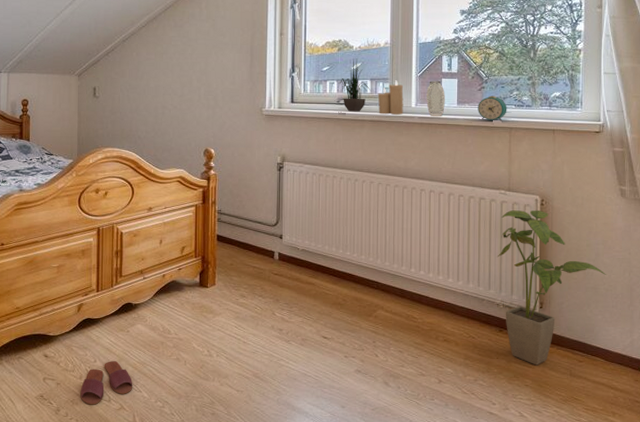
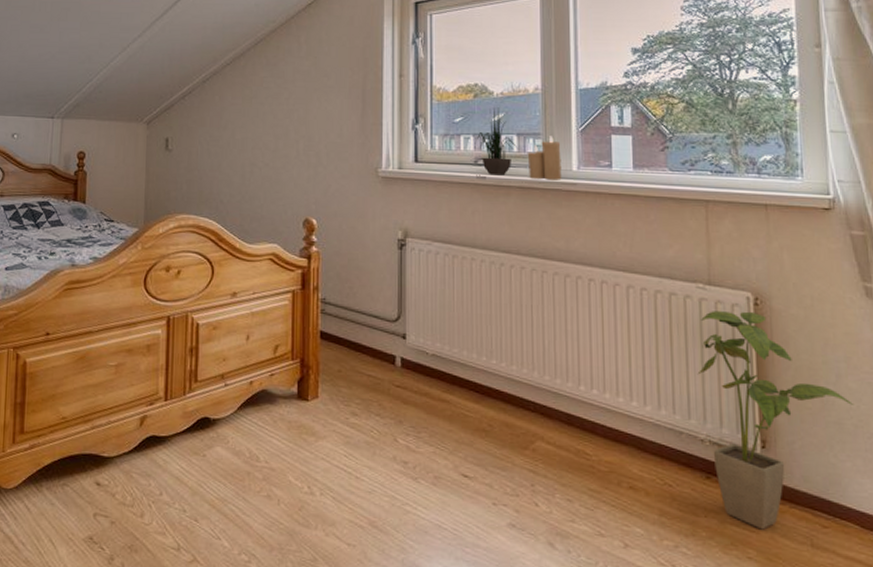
slippers: present [80,361,133,405] -> none [140,494,210,554]
vase: present [426,81,445,117] -> none [591,137,617,185]
alarm clock: present [478,95,507,121] -> none [661,158,701,192]

